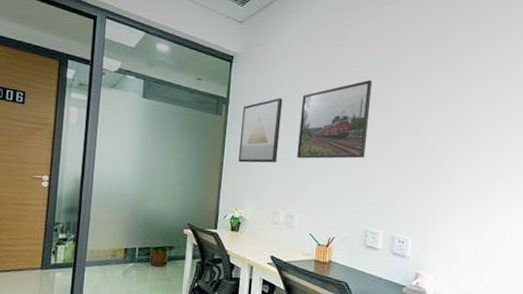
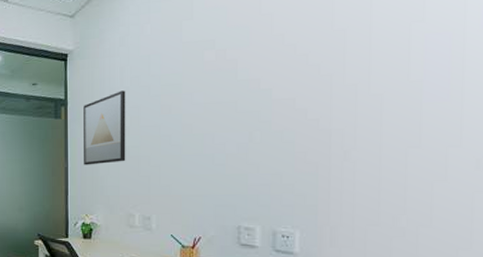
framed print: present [297,79,373,159] -> none [148,53,231,154]

